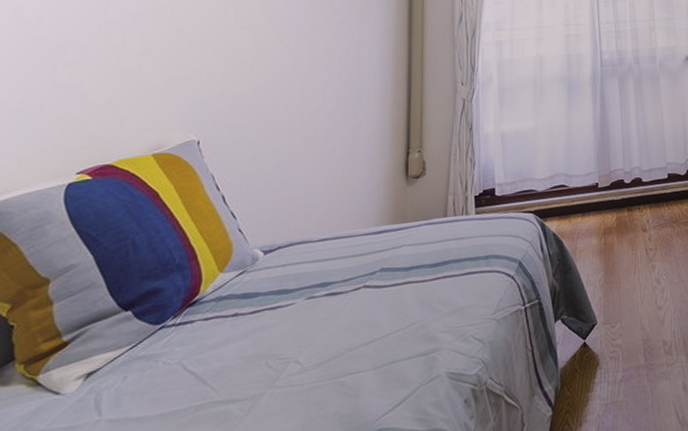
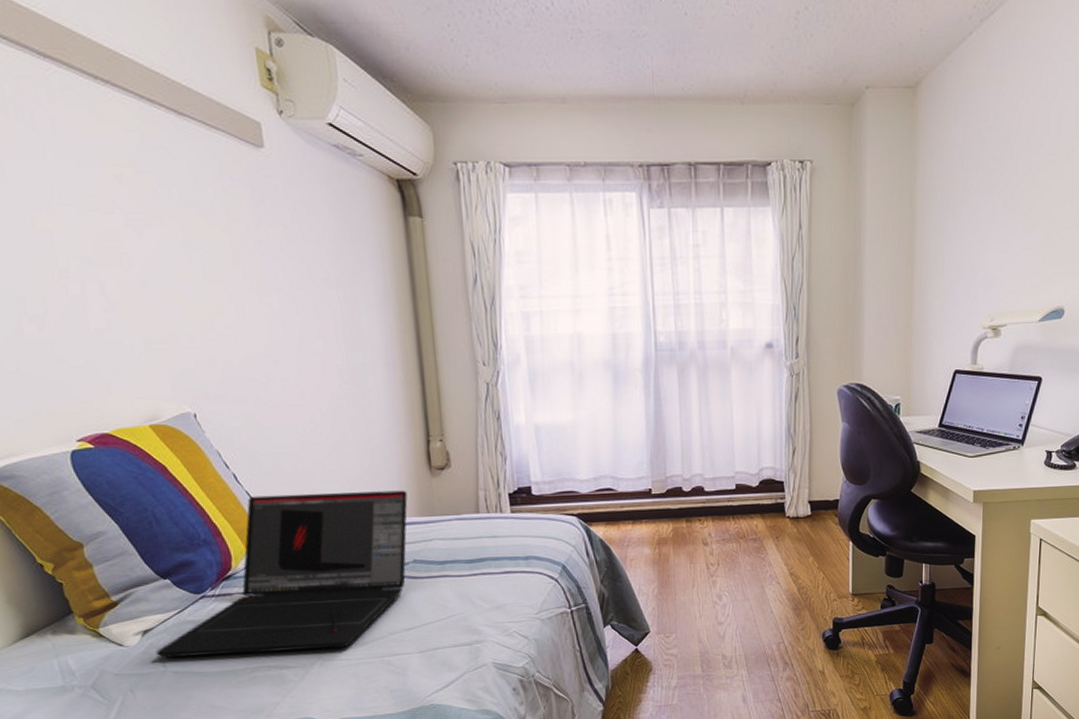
laptop: none [94,200,383,404] -> present [156,490,408,658]

